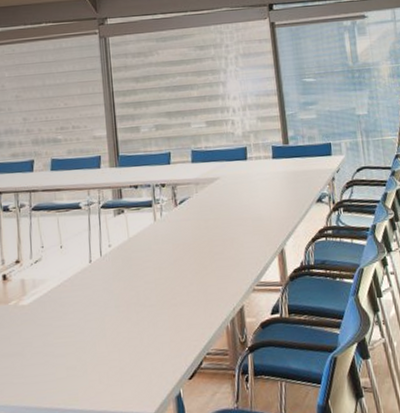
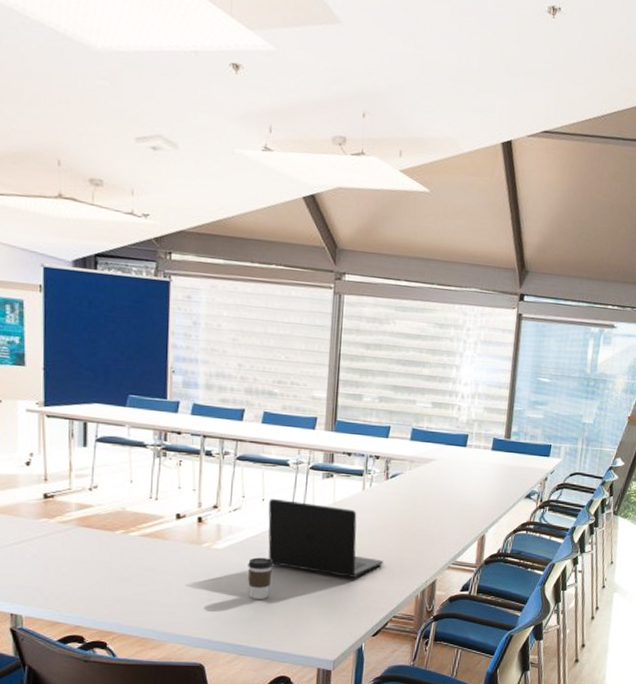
coffee cup: none [55,307,80,355] -> present [248,557,273,599]
laptop: none [67,243,187,317] -> present [268,498,383,578]

